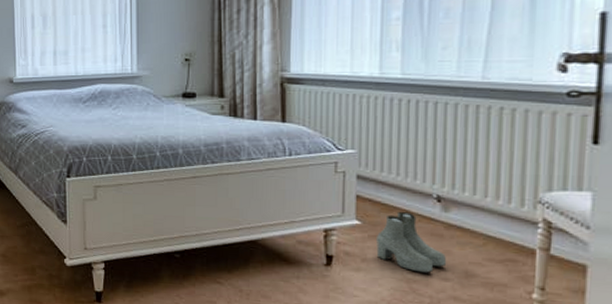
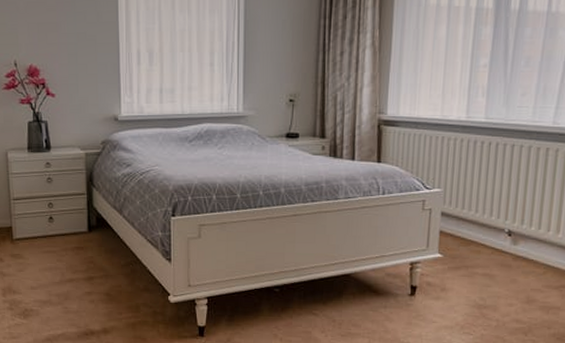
boots: present [376,211,447,273] -> none [454,244,513,300]

